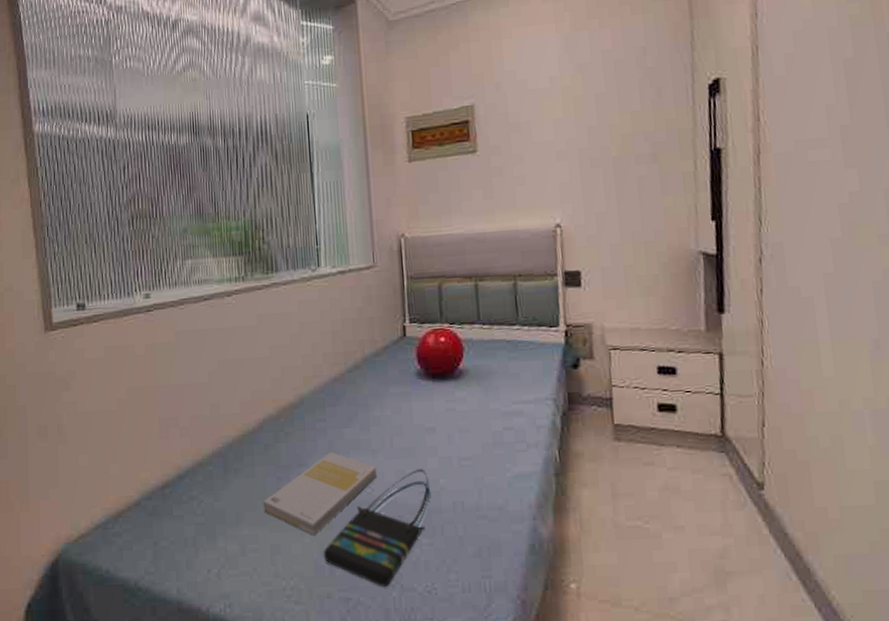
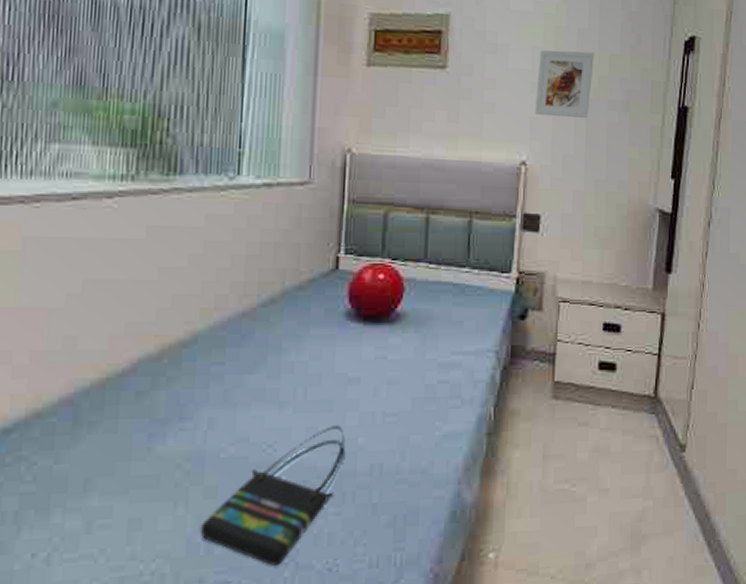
book: present [263,451,378,535] -> none [124,402,283,506]
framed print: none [561,113,617,181] -> present [534,50,594,118]

